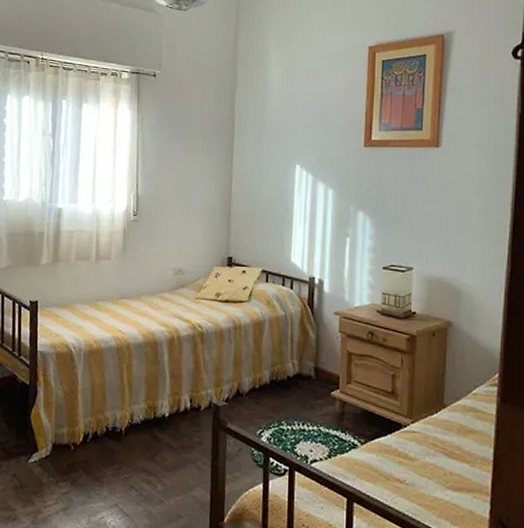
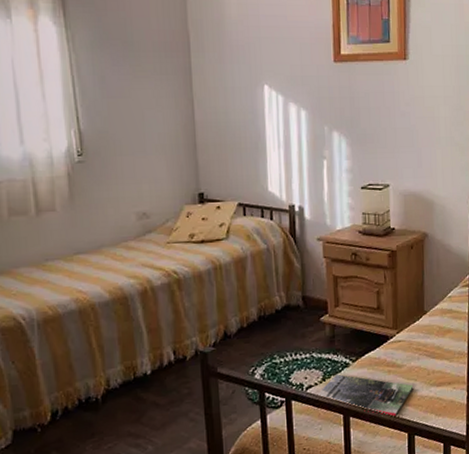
magazine: none [322,453,427,514] -> present [318,373,414,417]

